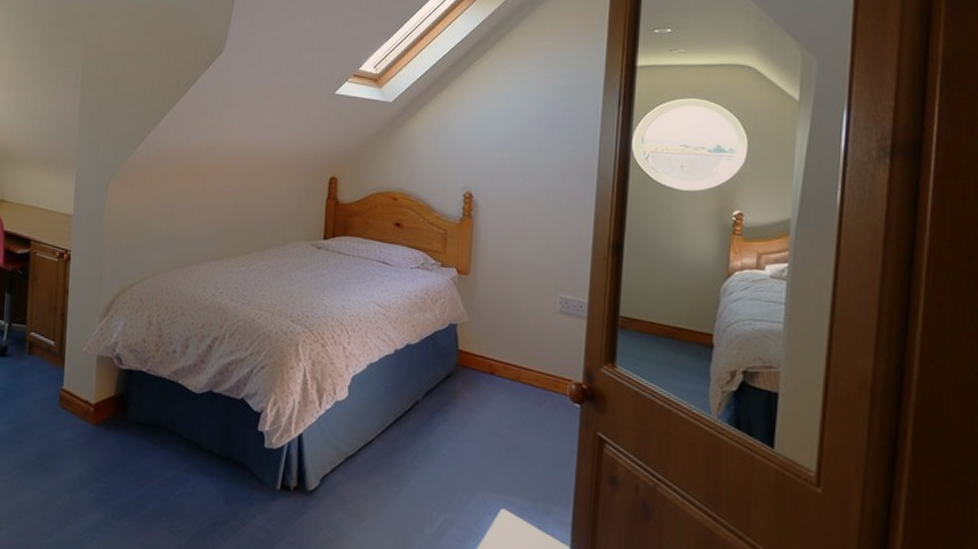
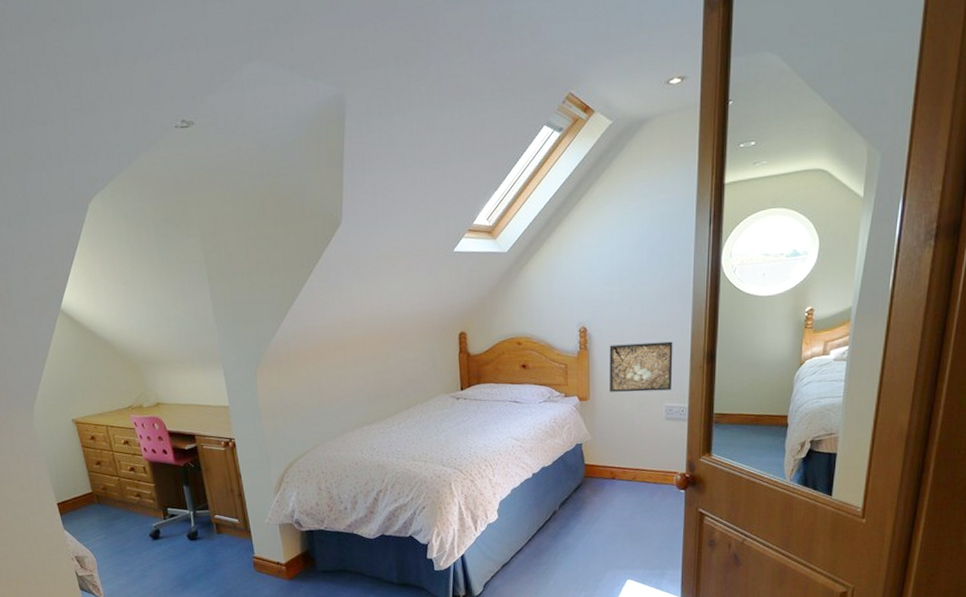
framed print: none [494,217,572,279] -> present [609,341,673,392]

